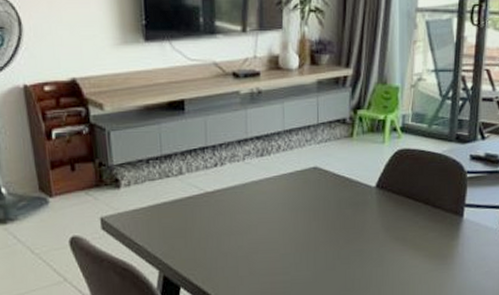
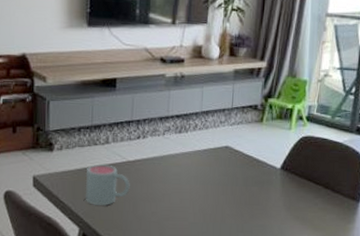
mug: none [160,198,211,245] -> present [84,164,130,207]

